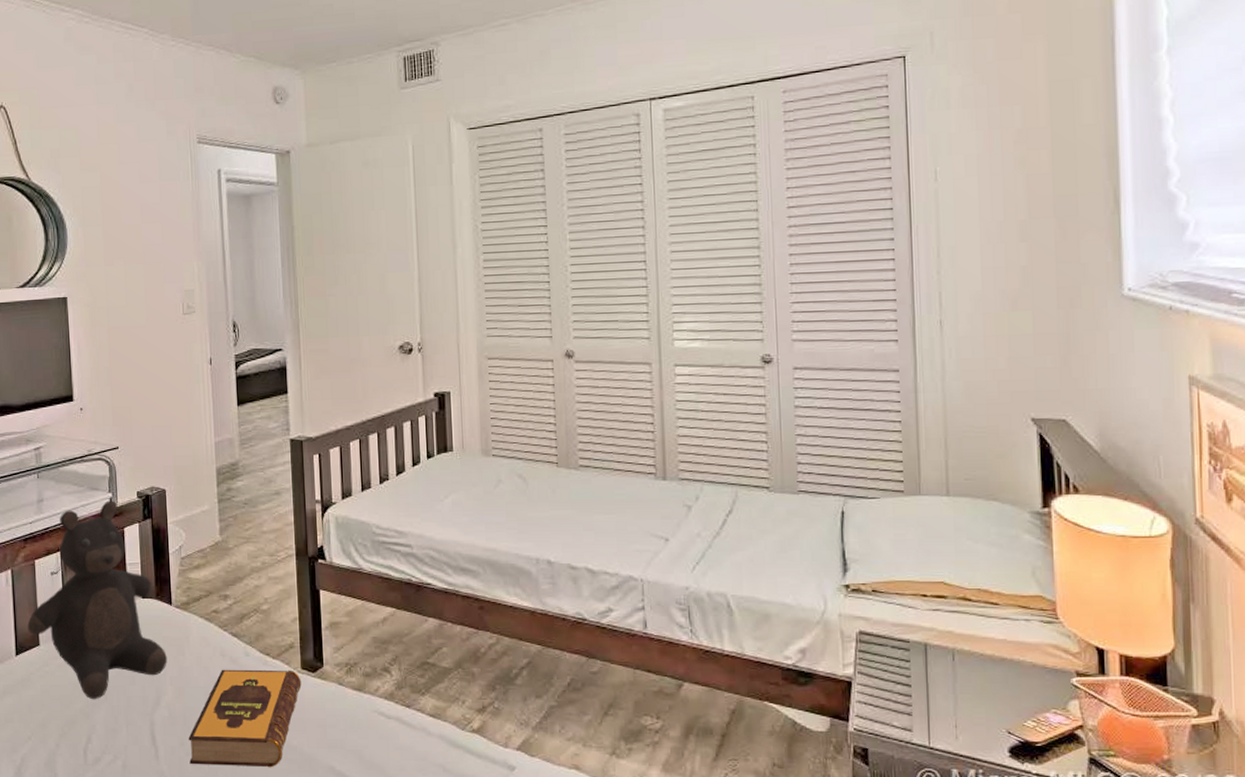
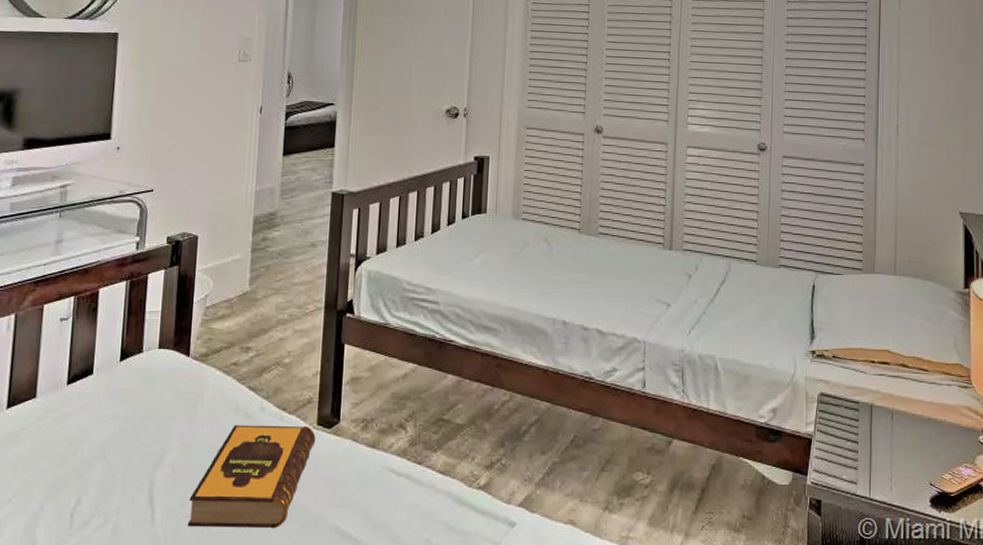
teddy bear: present [27,500,167,700] -> none [25,244,177,458]

